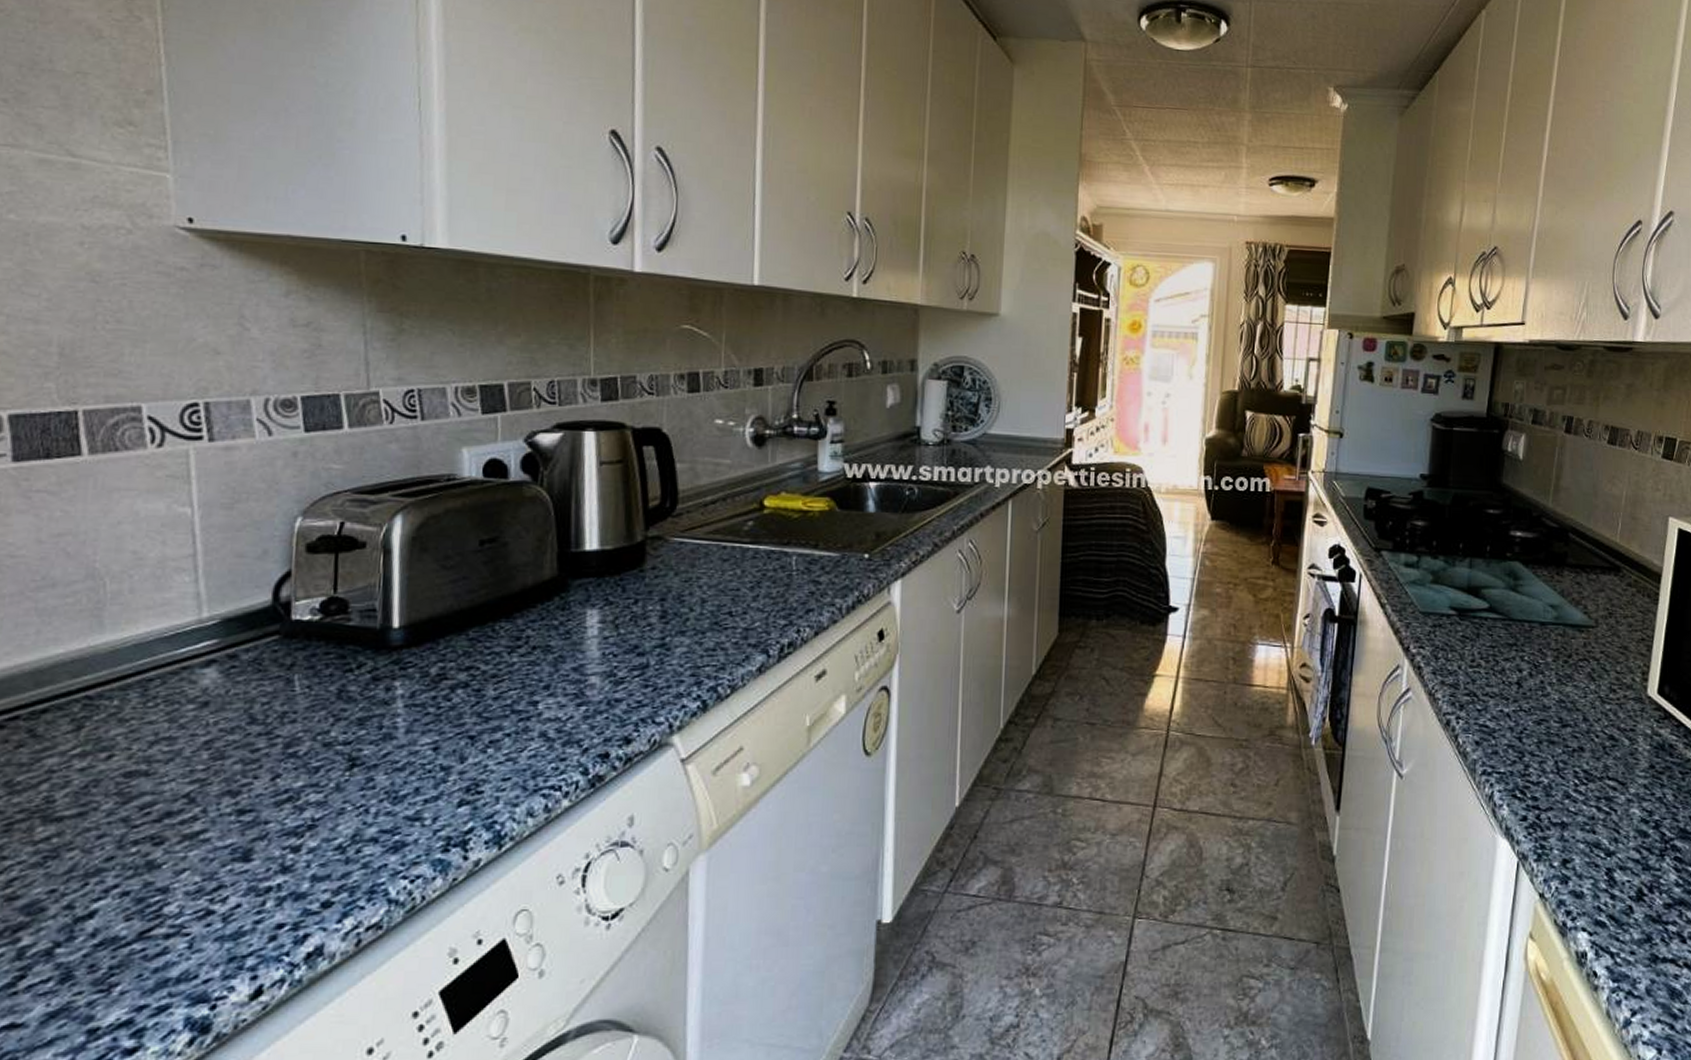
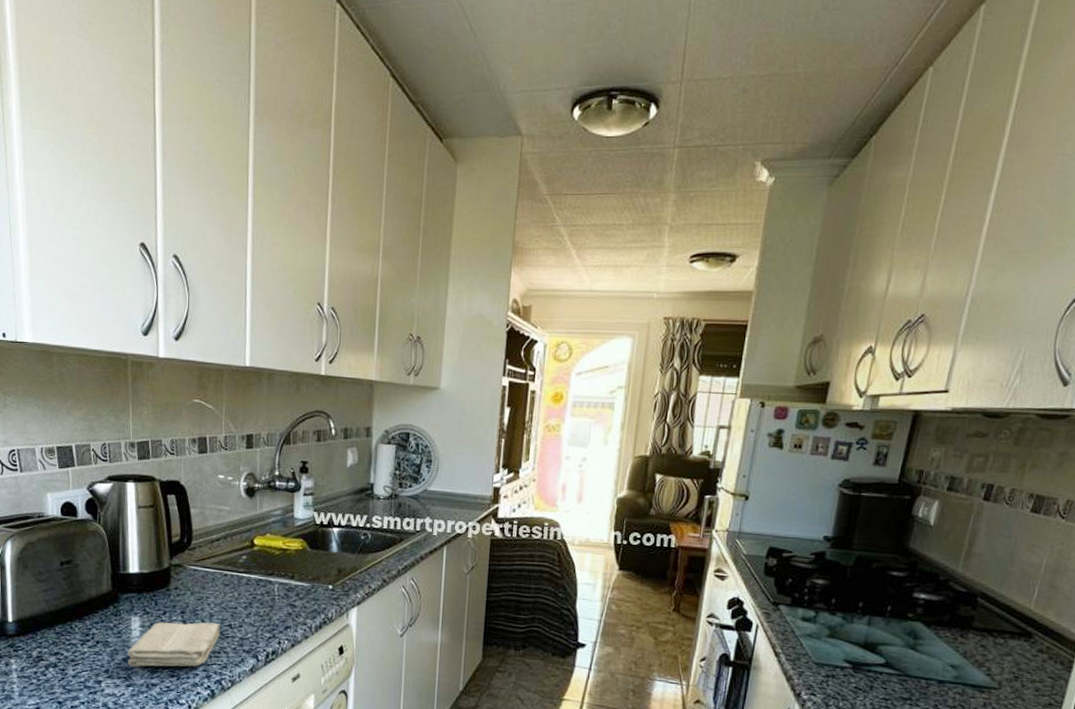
washcloth: none [579,611,717,677] -> present [127,622,221,667]

